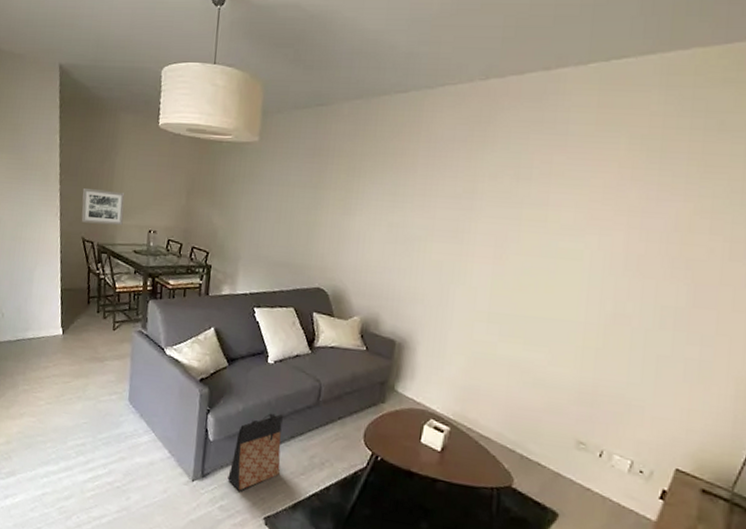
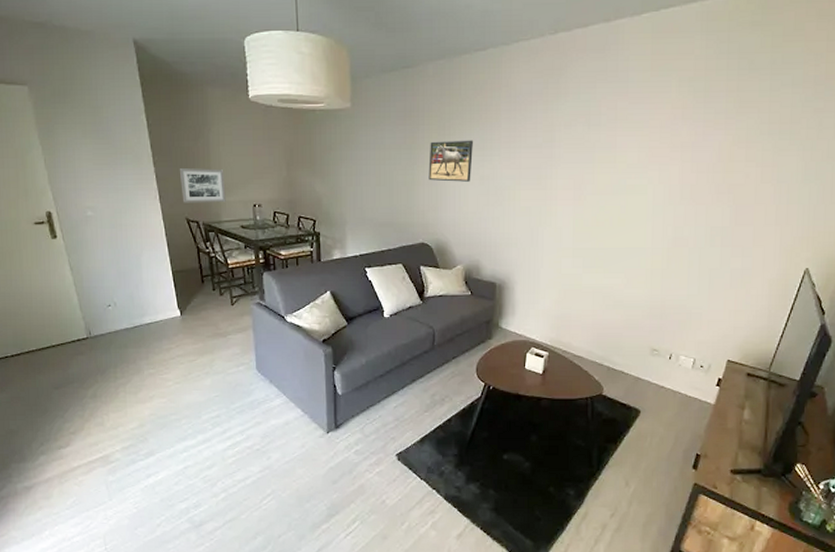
bag: present [227,413,284,491] -> none [359,362,406,435]
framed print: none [332,182,384,228] -> present [428,140,473,182]

